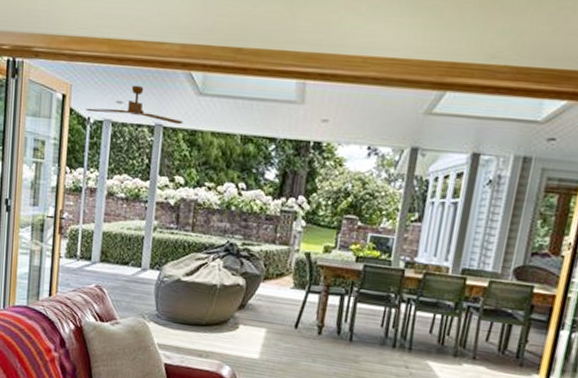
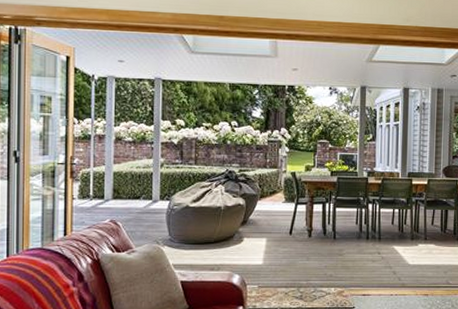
ceiling fan: present [86,85,183,125] -> none [90,46,179,78]

